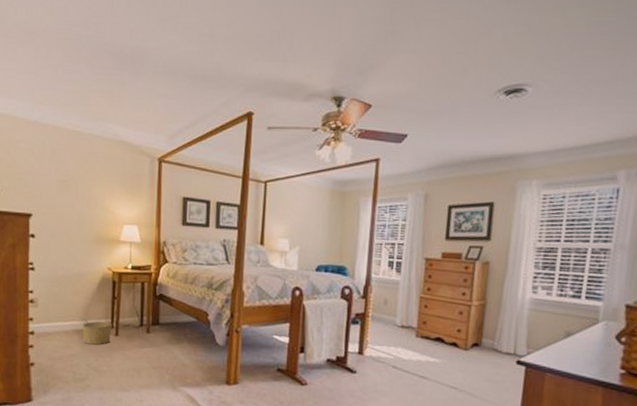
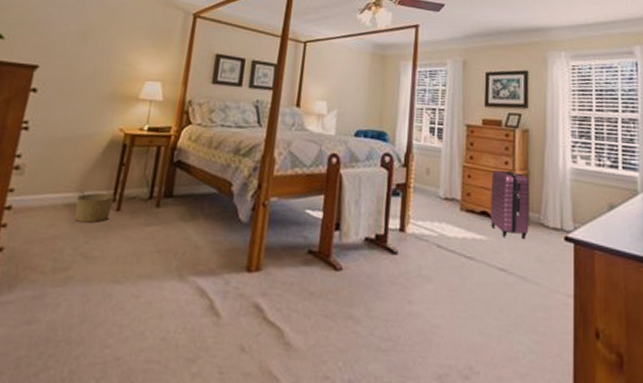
suitcase: none [444,300,486,363] -> present [490,170,530,240]

